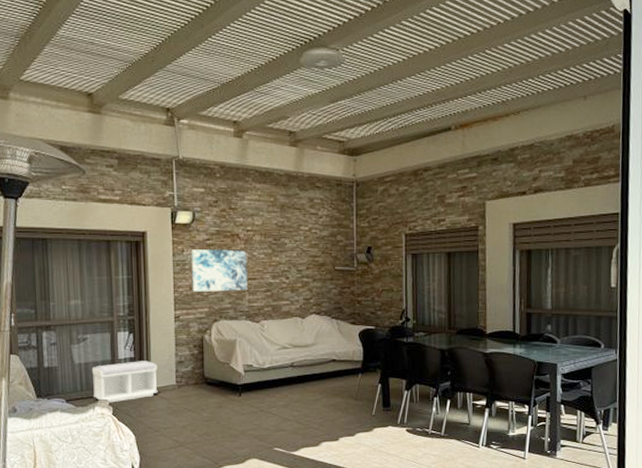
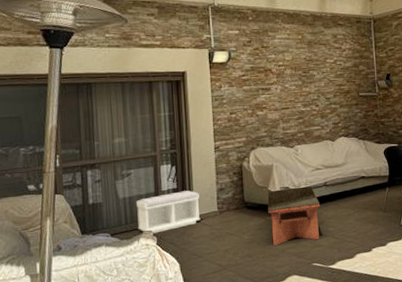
wall art: present [191,249,248,292] -> none [228,82,281,123]
coffee table: none [229,366,286,427] -> present [267,186,321,246]

